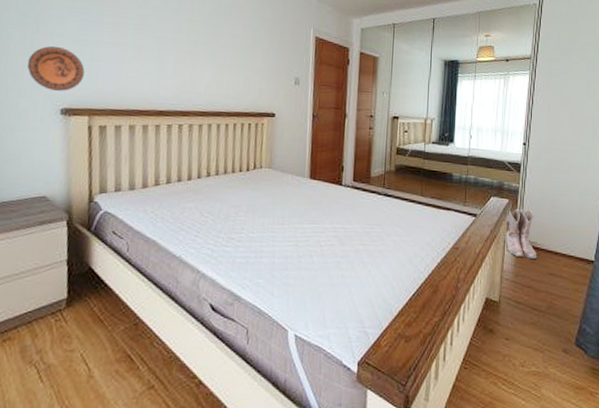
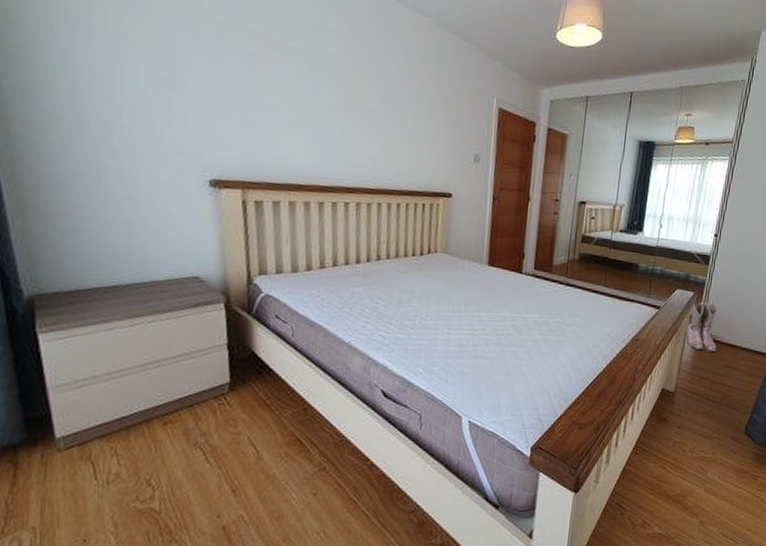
decorative plate: present [27,46,85,91] -> none [165,105,235,160]

